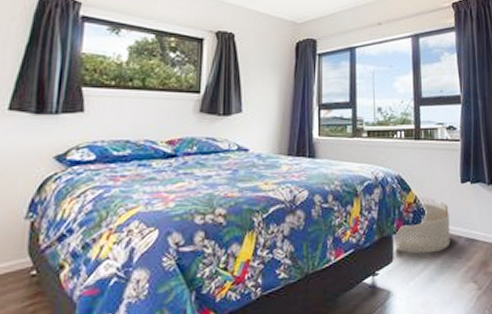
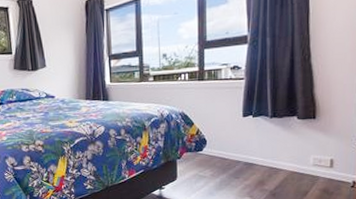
laundry basket: present [396,196,451,255] -> none [180,129,229,175]

